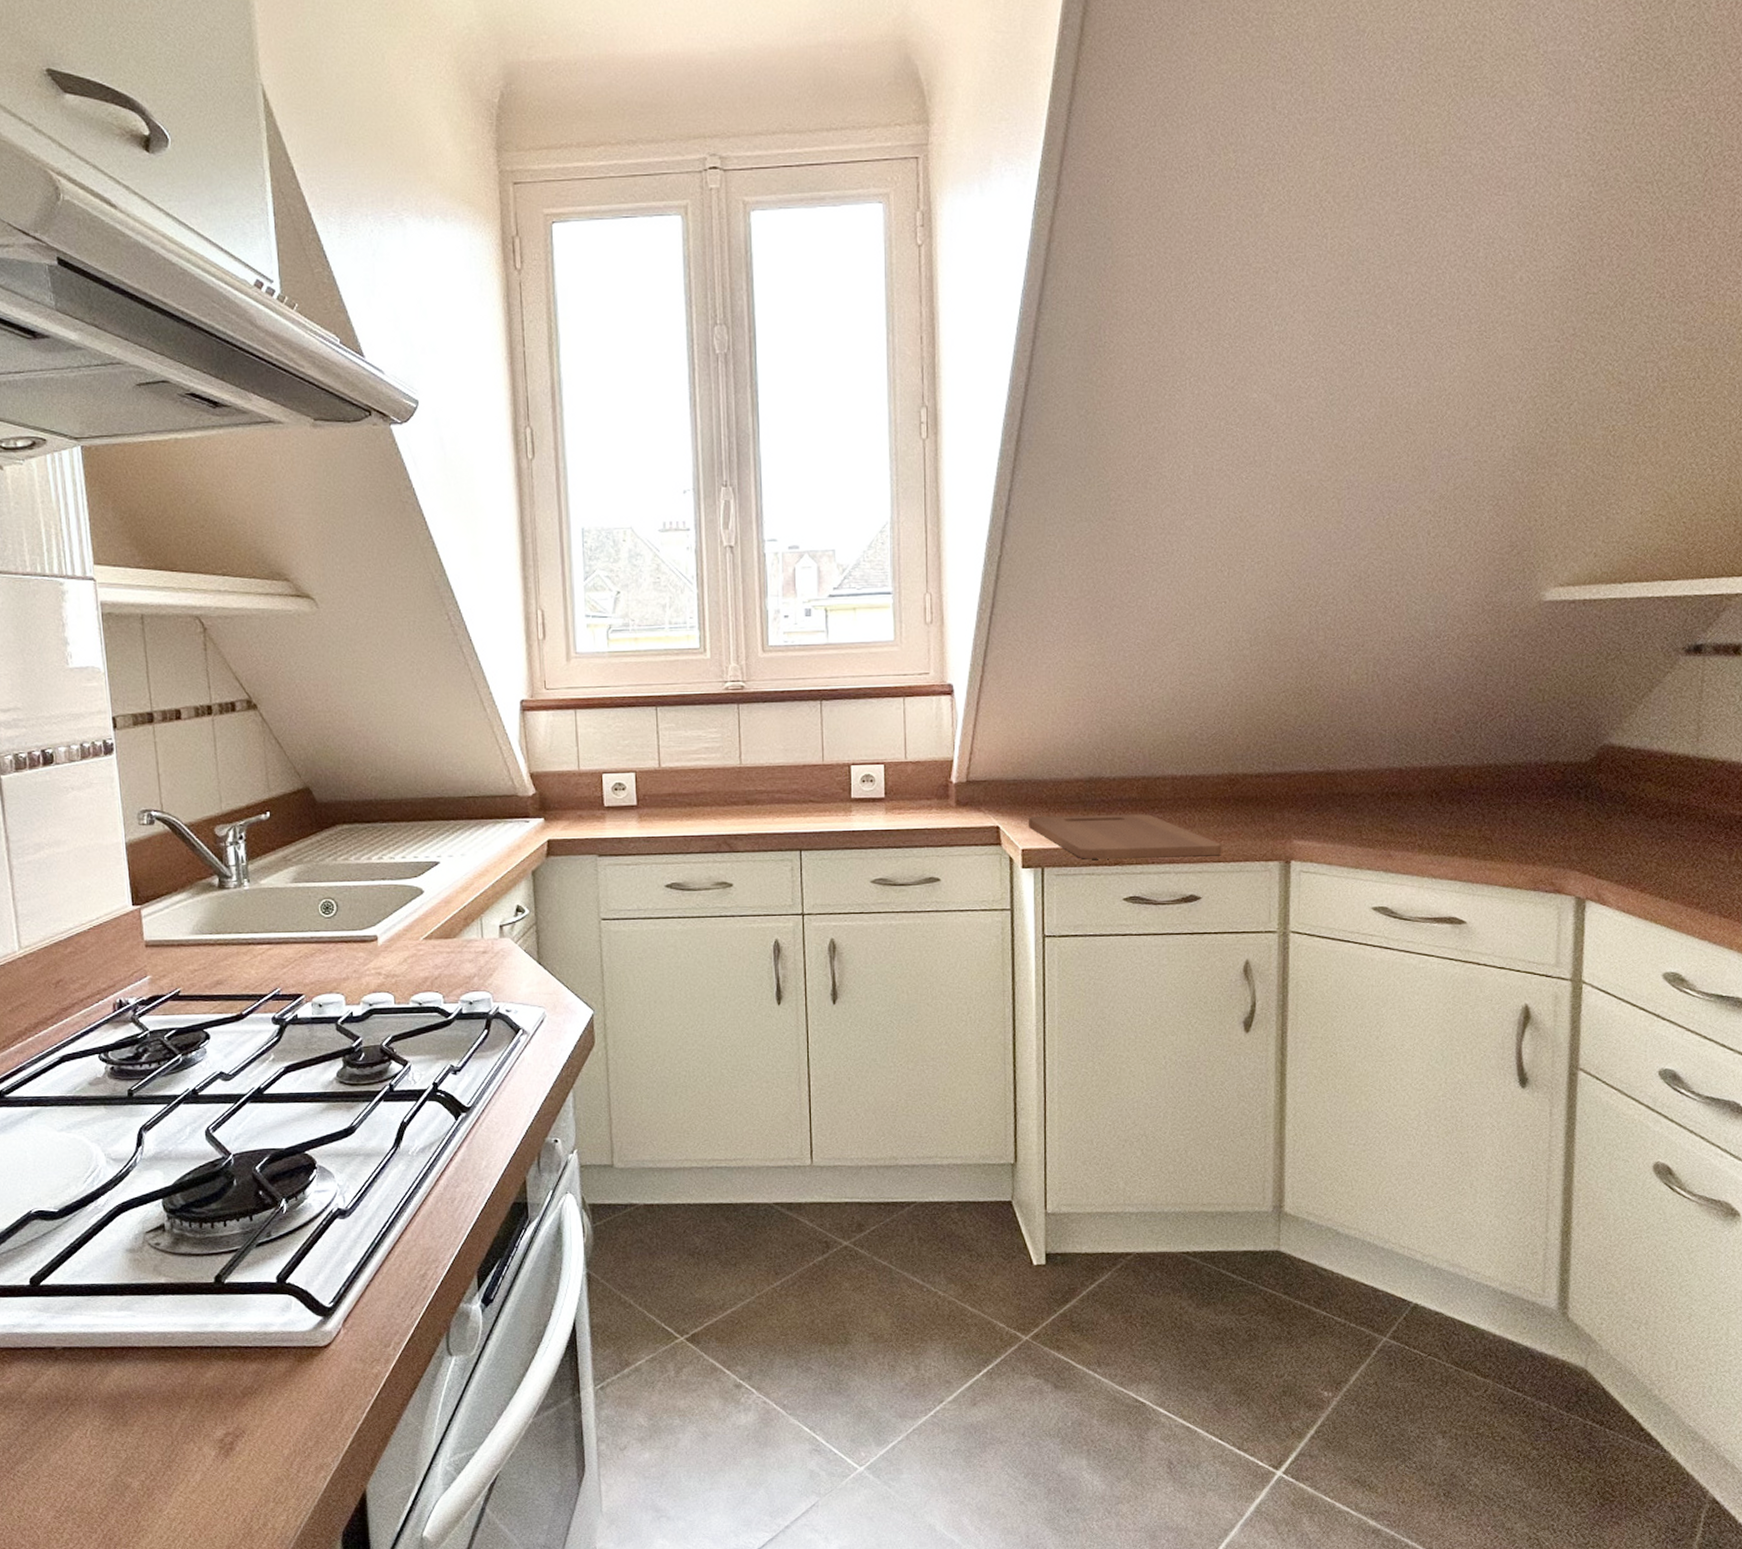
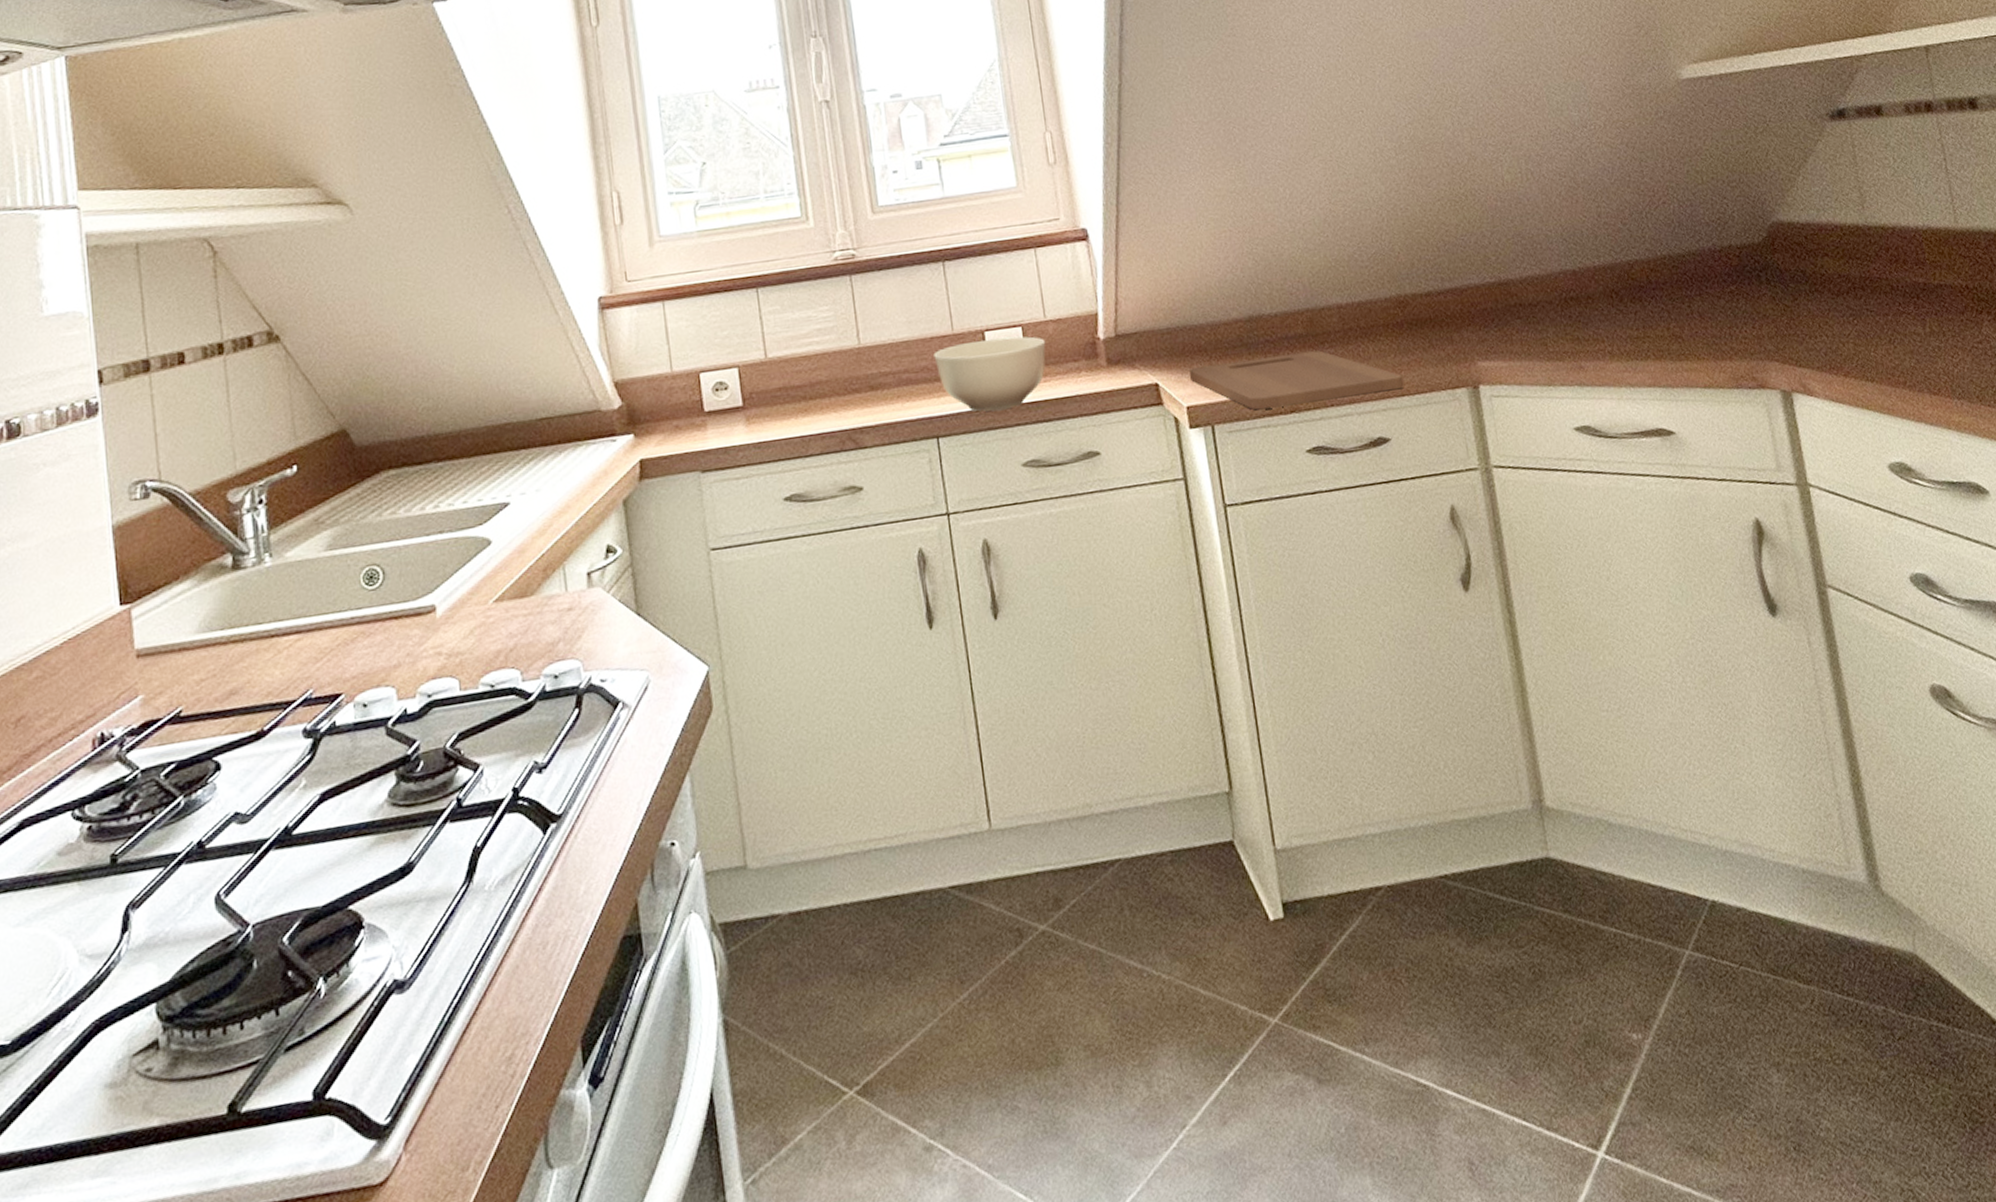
bowl: none [804,772,904,833] -> present [933,336,1046,412]

